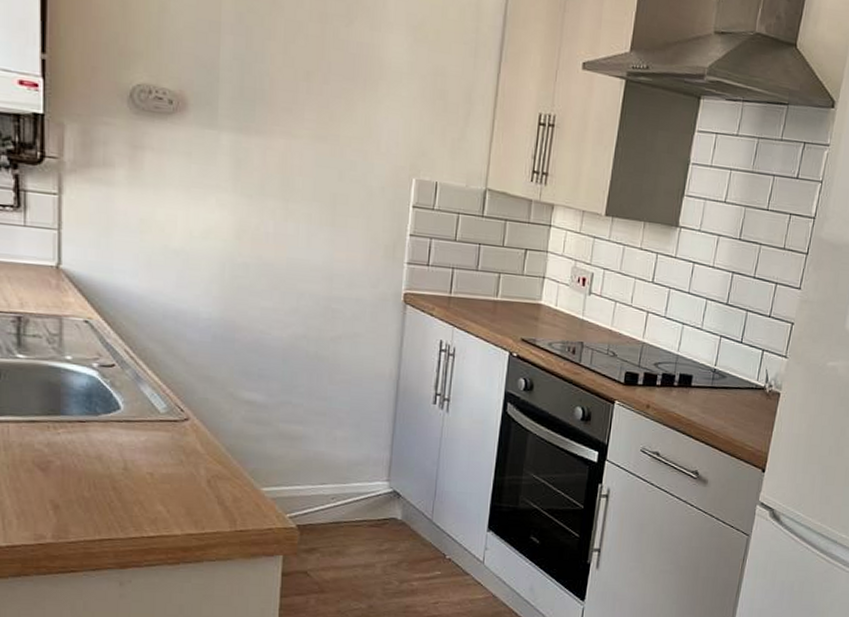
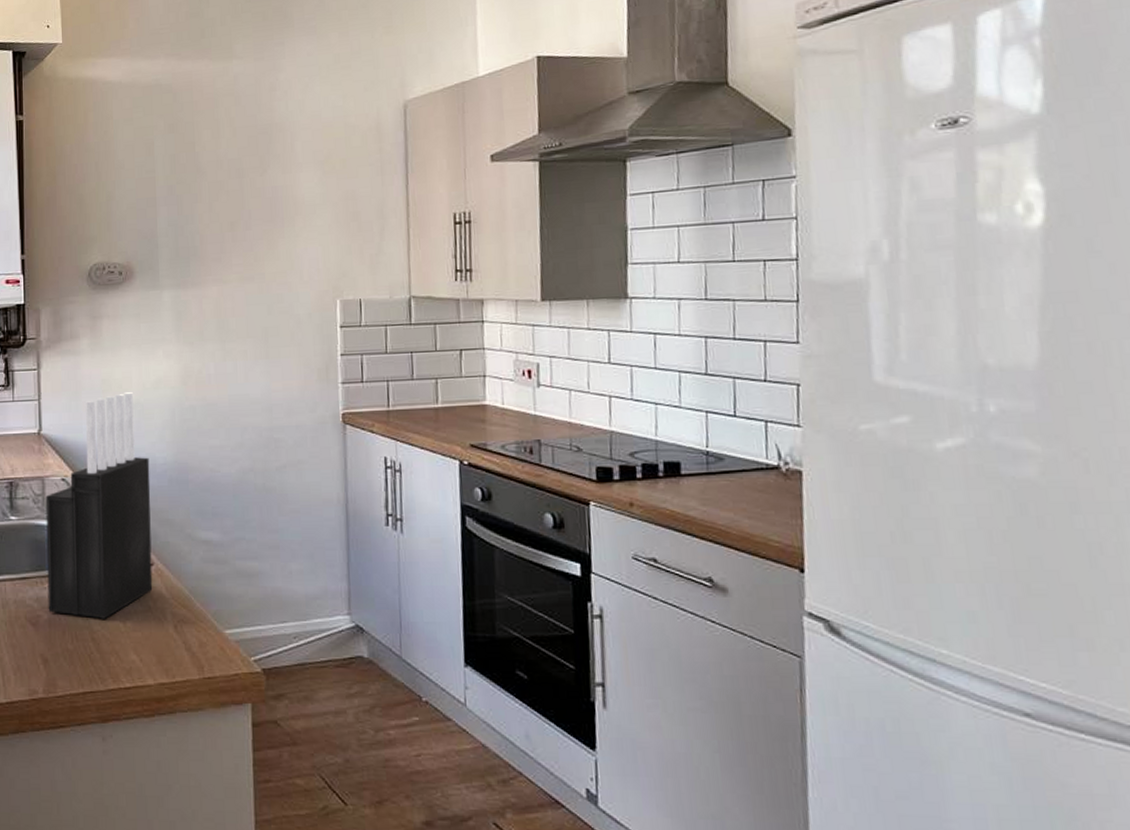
knife block: none [61,237,192,469] -> present [45,392,153,619]

